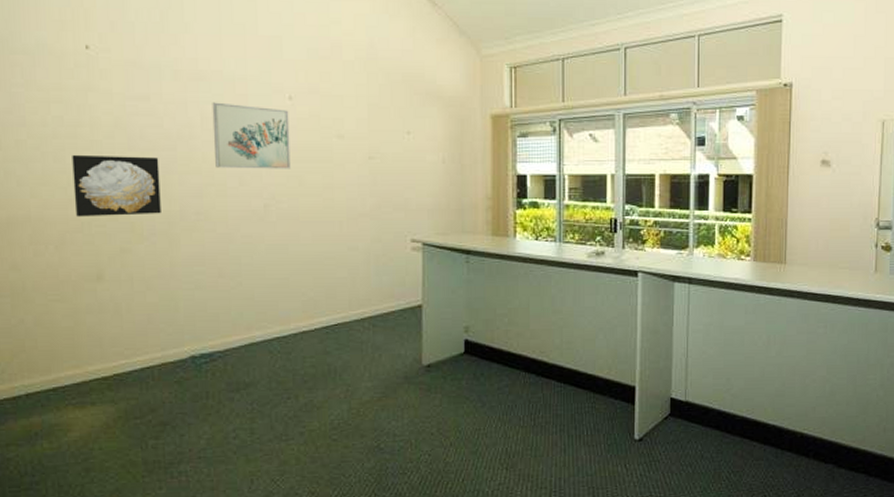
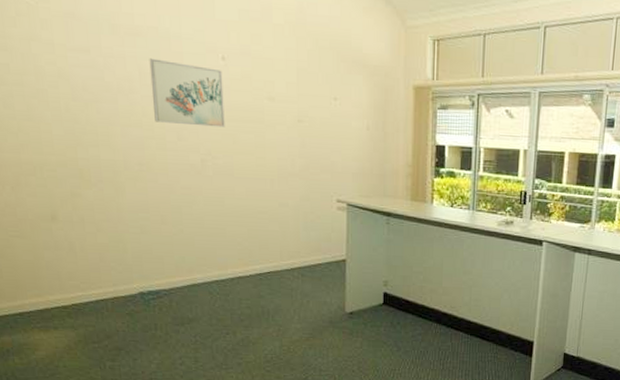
wall art: present [72,154,161,217] -> none [20,101,107,163]

